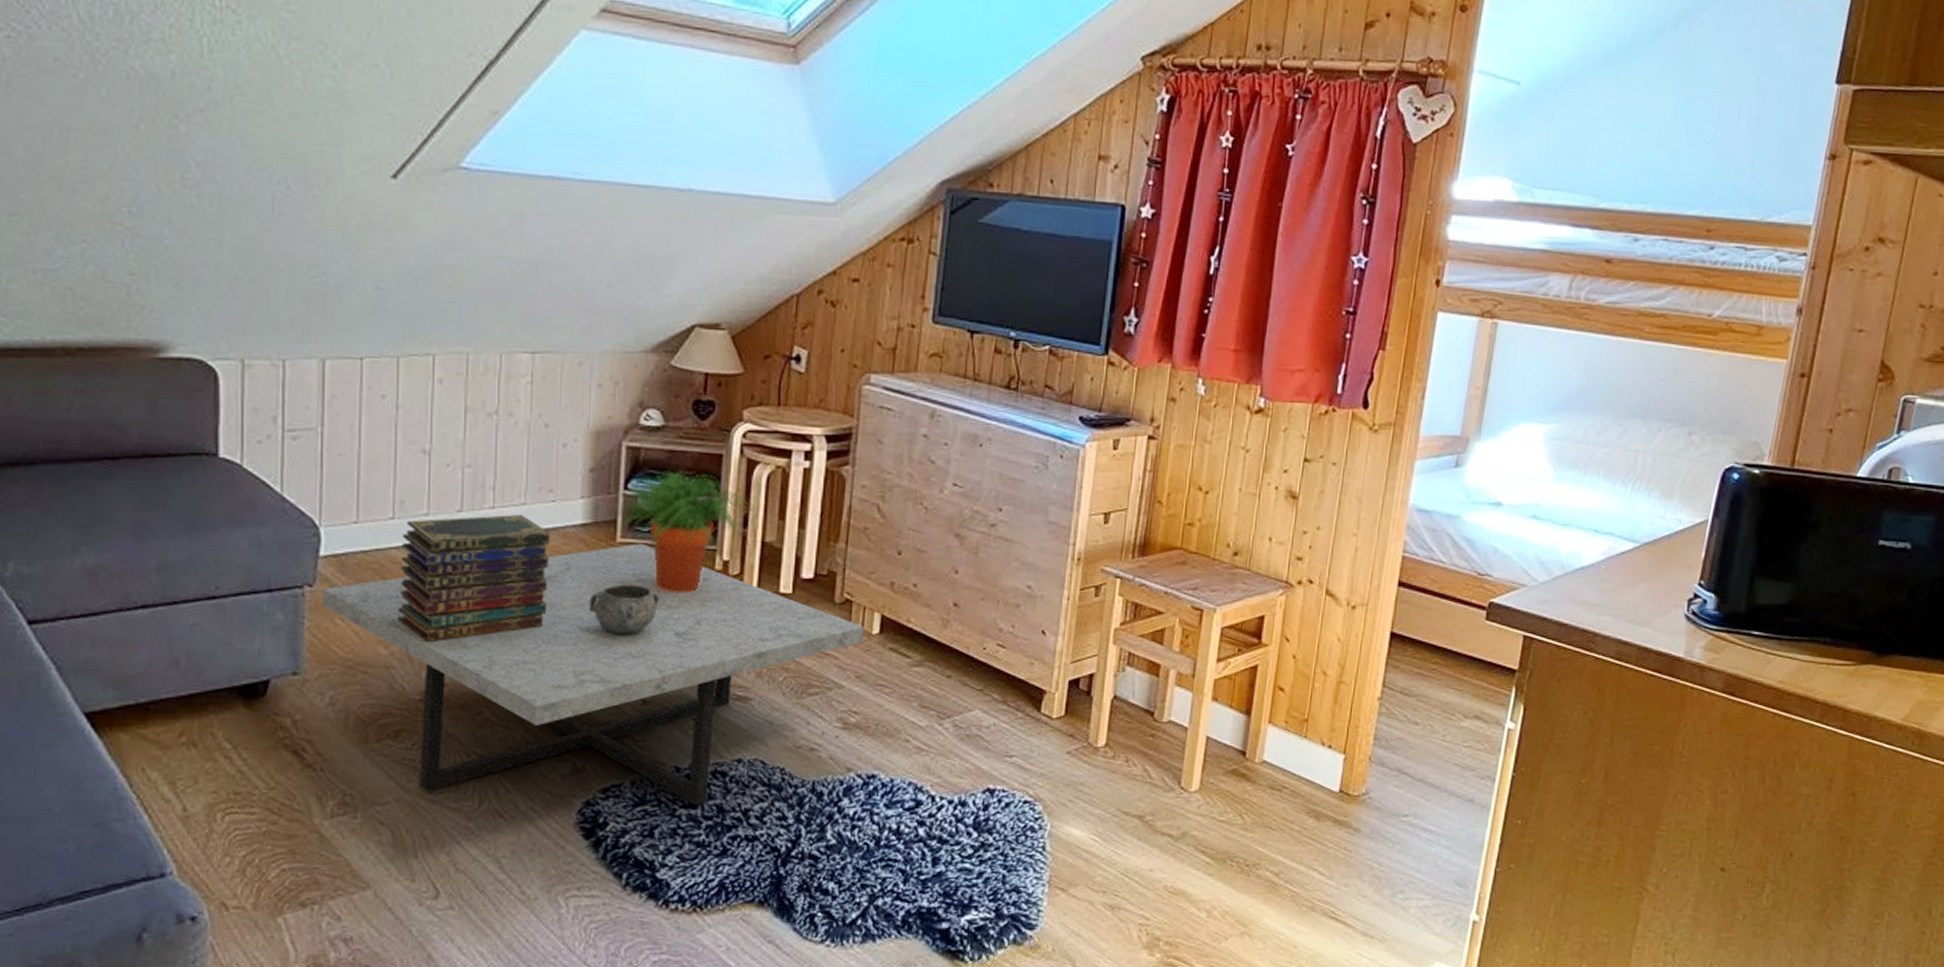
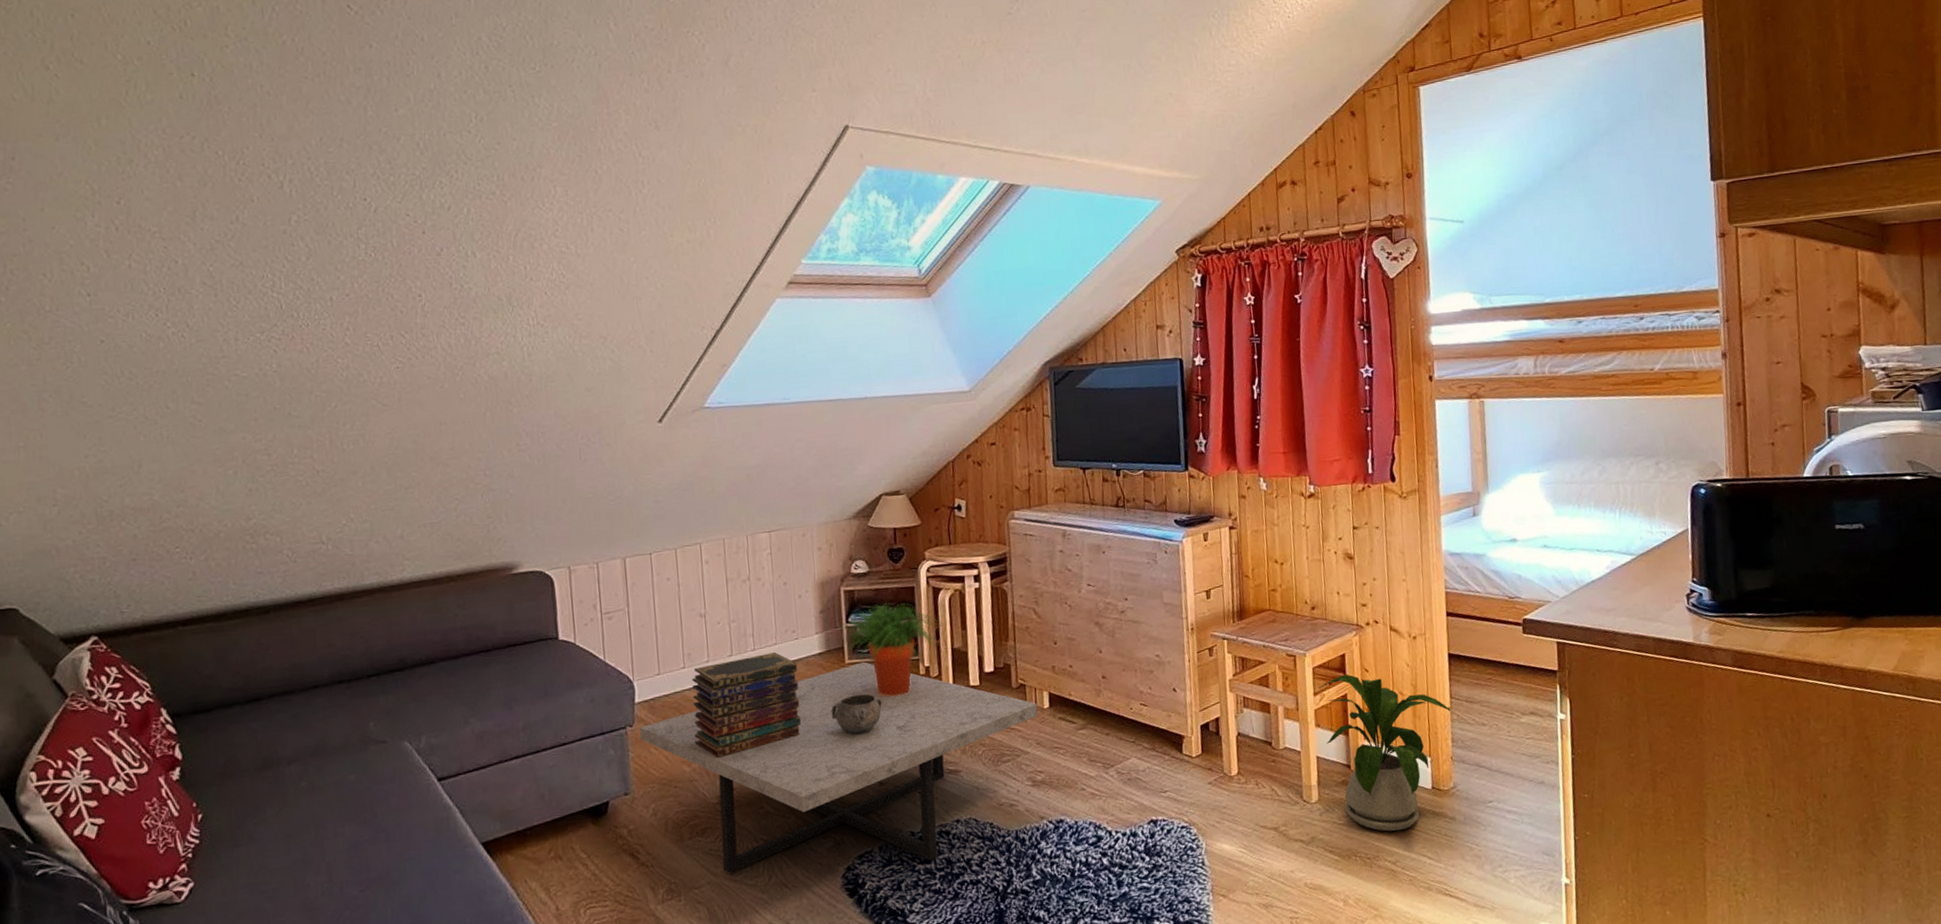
house plant: none [1221,640,1380,838] -> present [1318,674,1451,832]

